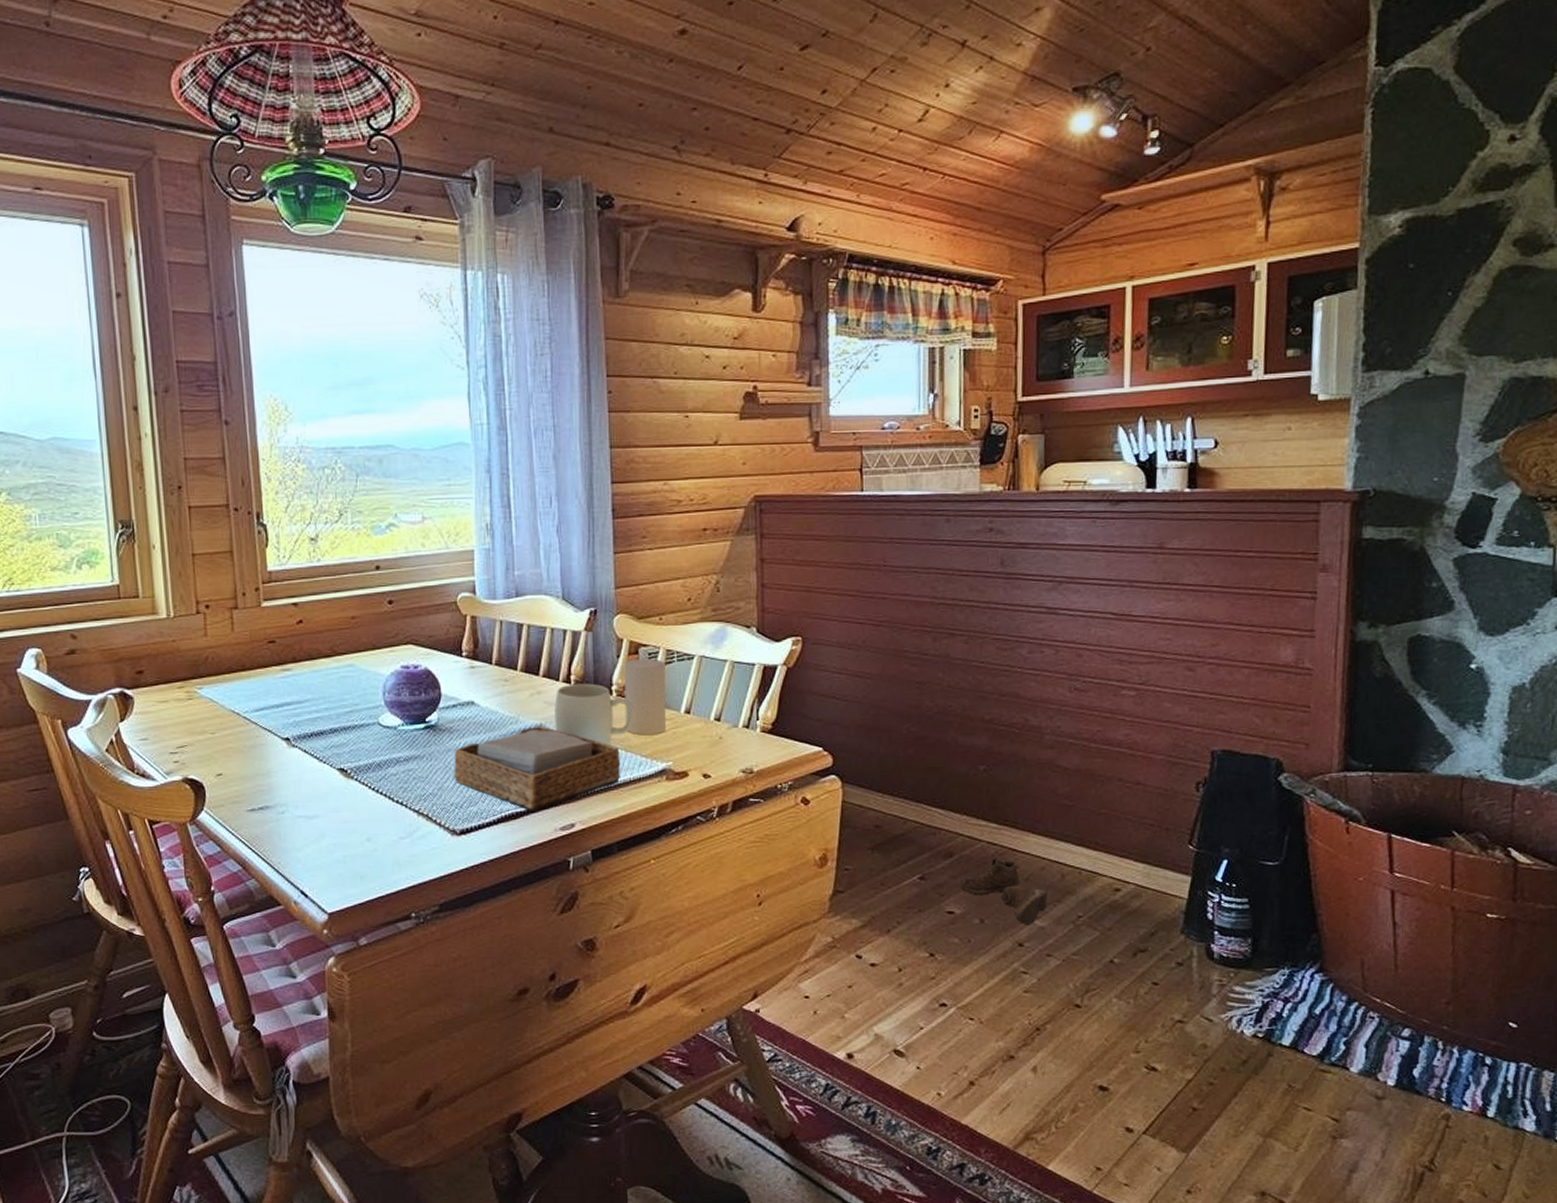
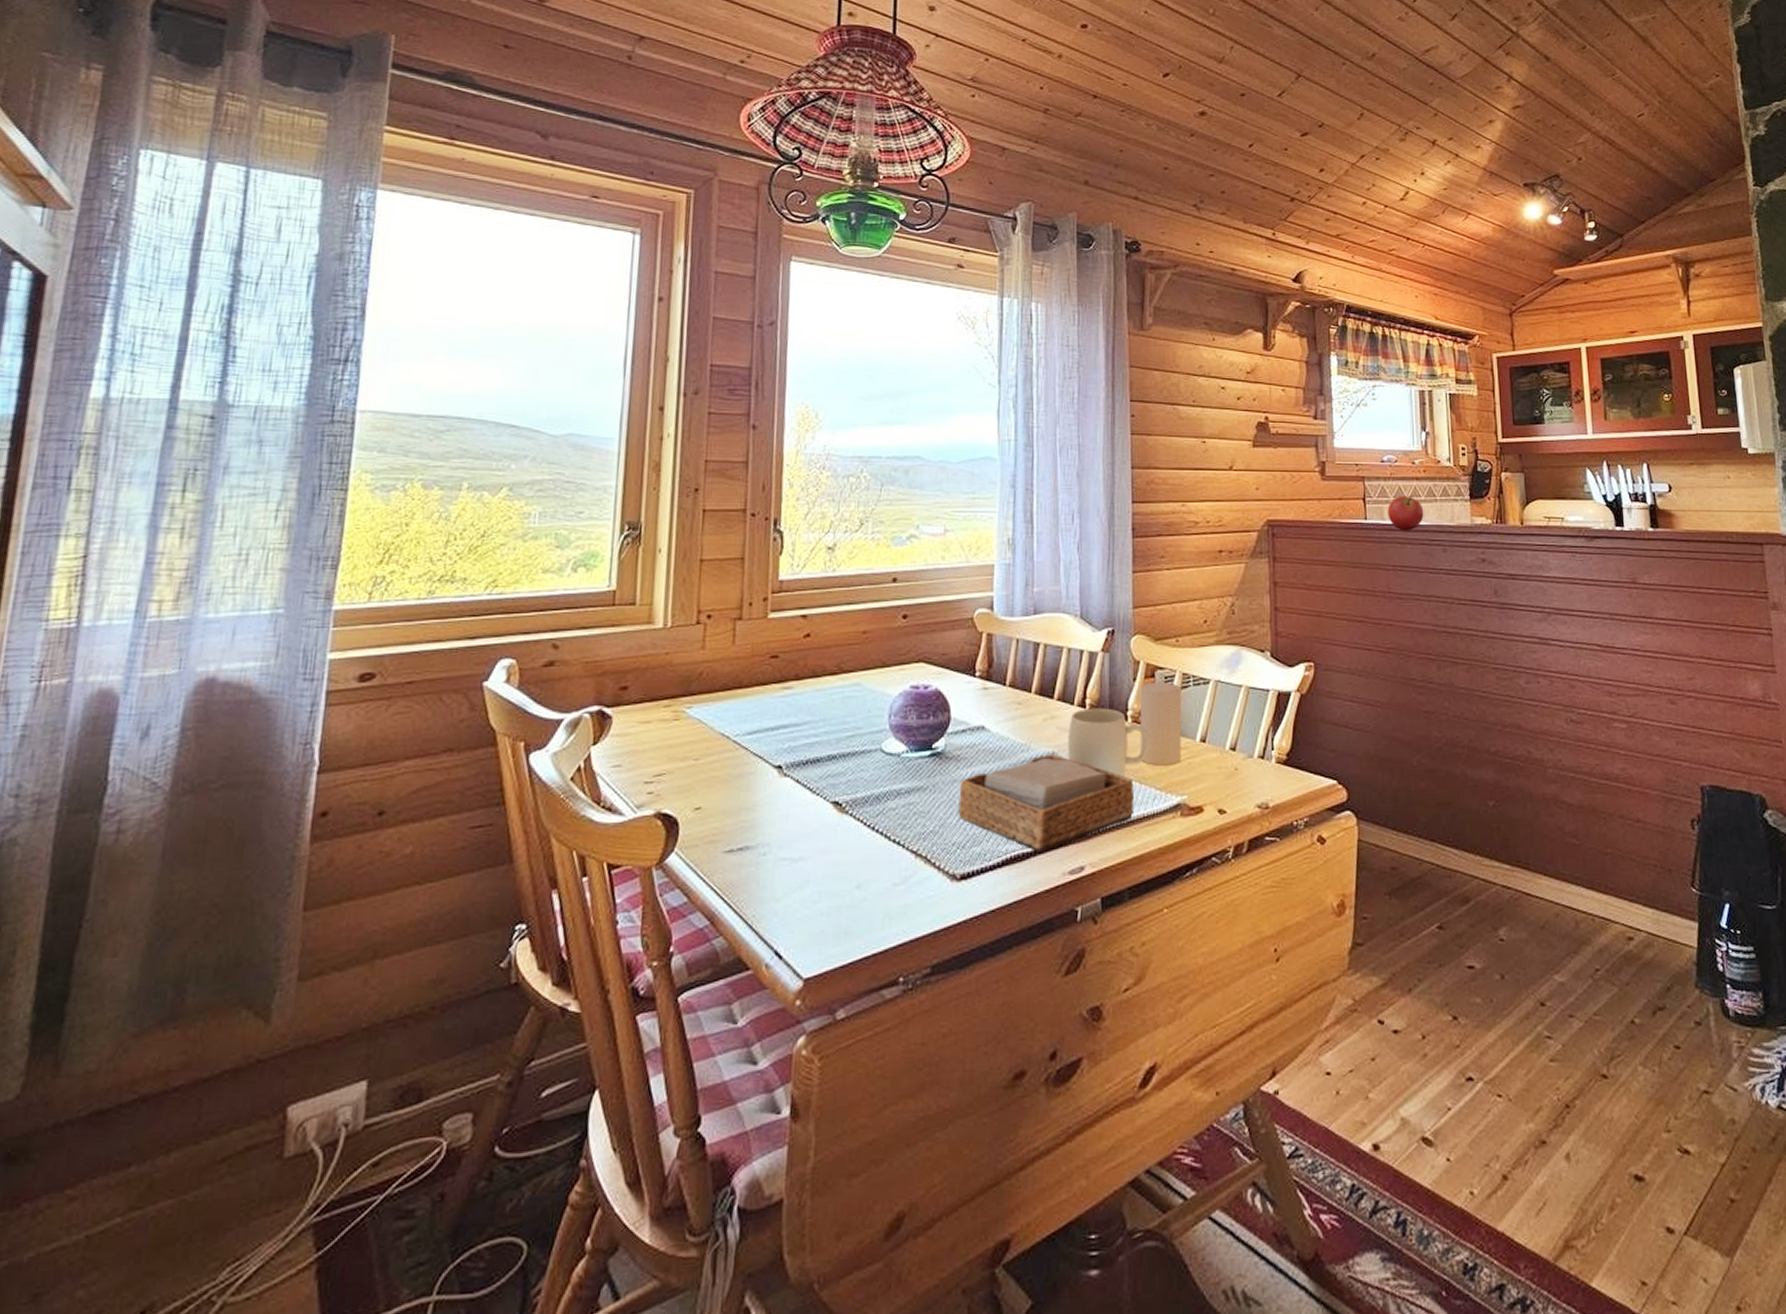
fruit: none [886,464,927,502] -> present [1387,495,1424,531]
boot: present [956,856,1047,924] -> none [1474,902,1564,980]

